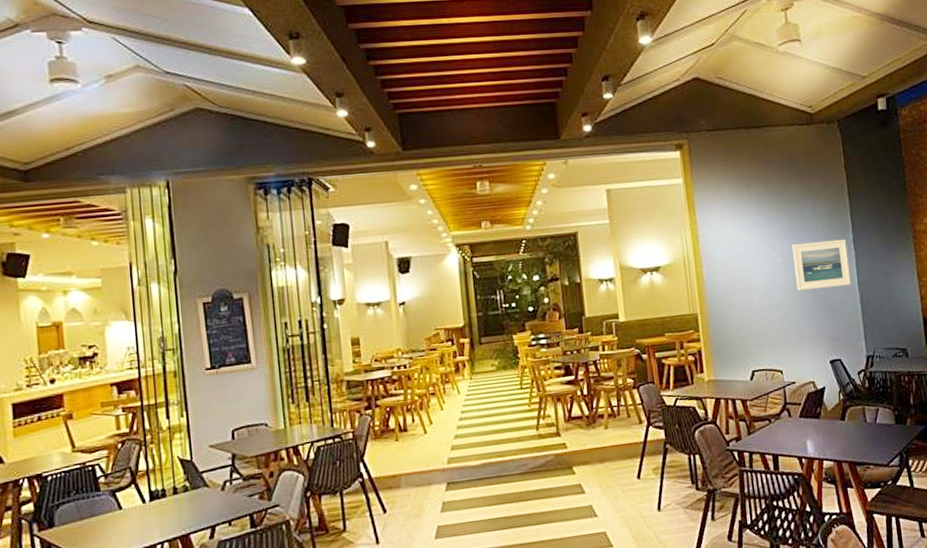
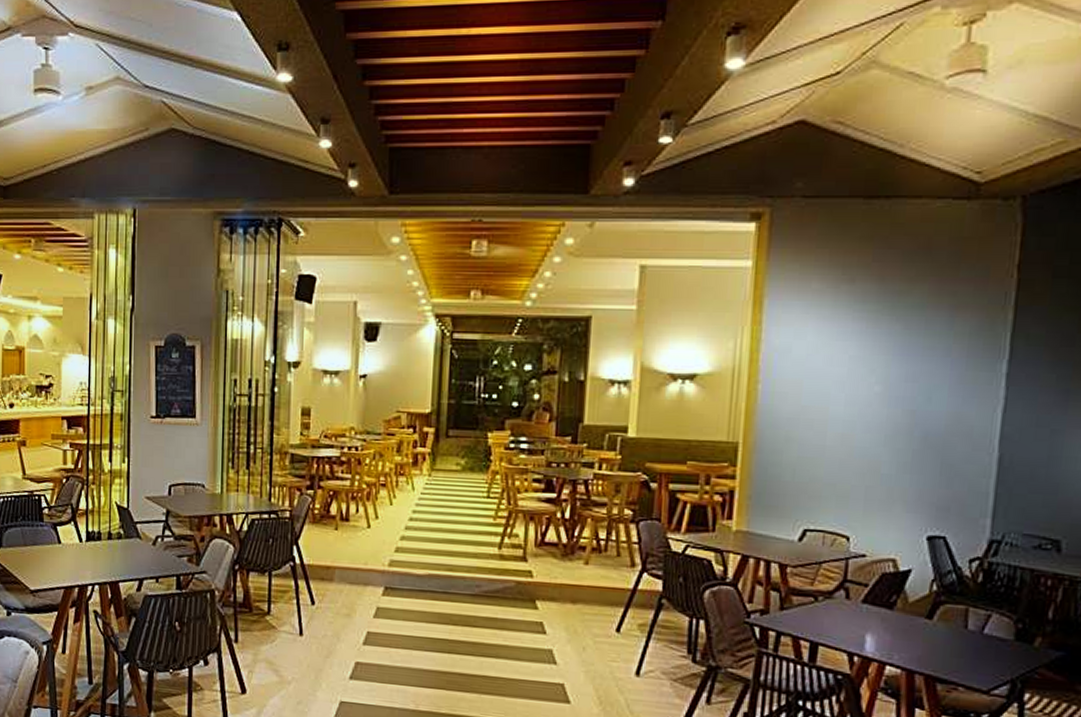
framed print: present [792,239,851,291] -> none [897,368,995,437]

